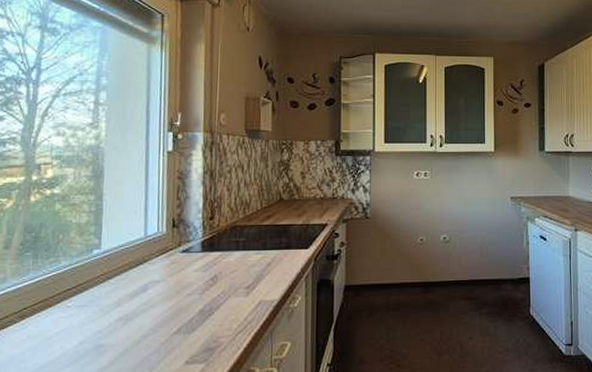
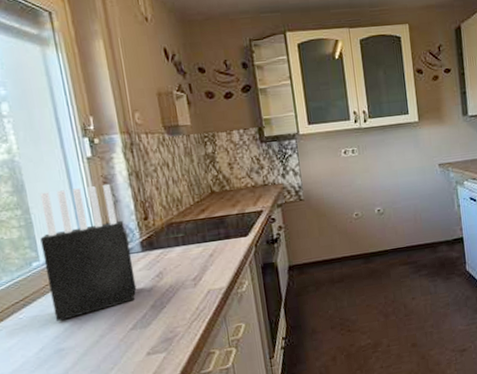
knife block: none [102,179,190,314] -> present [40,183,137,321]

